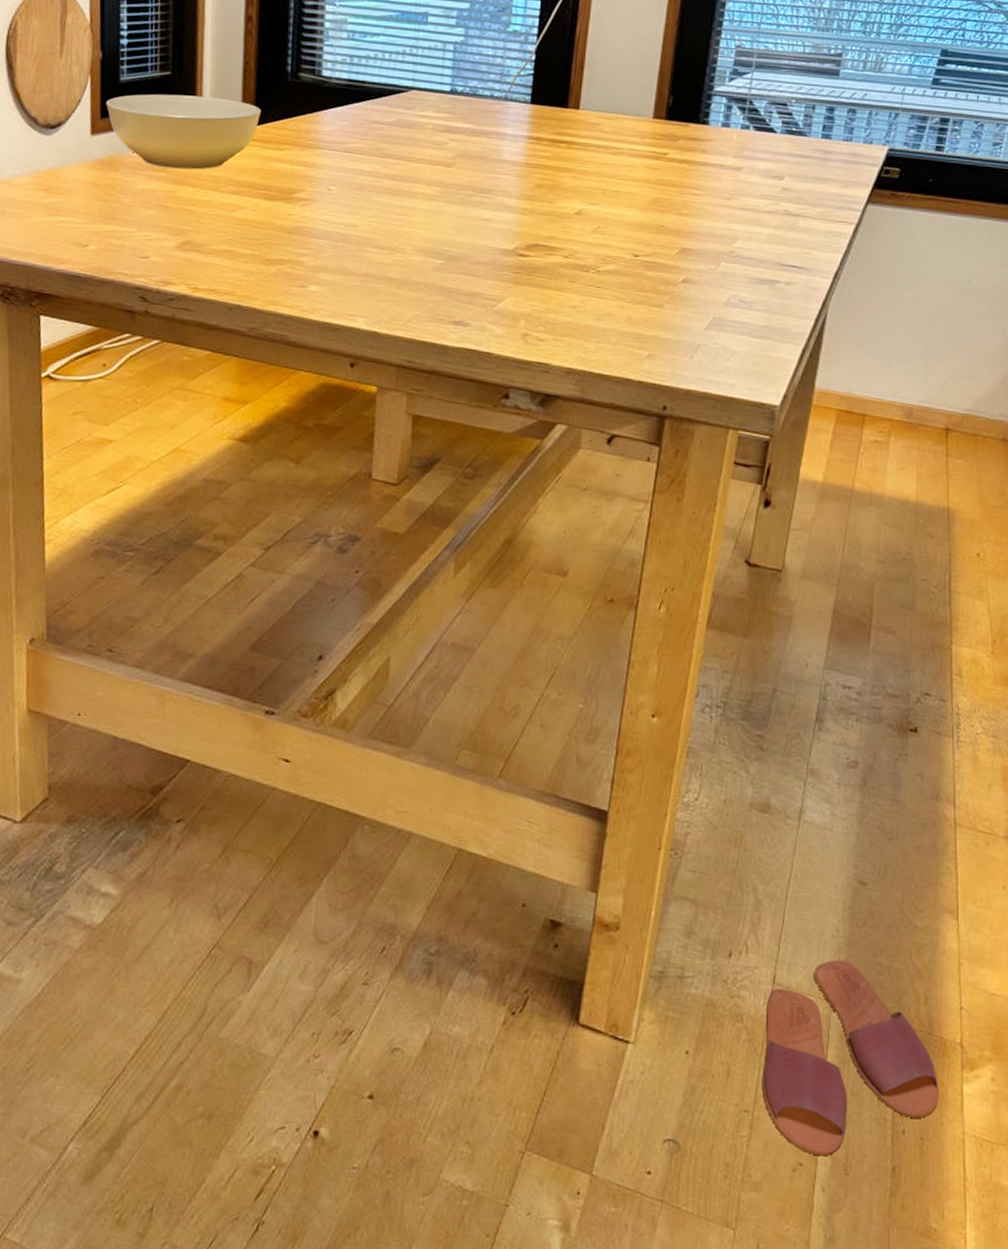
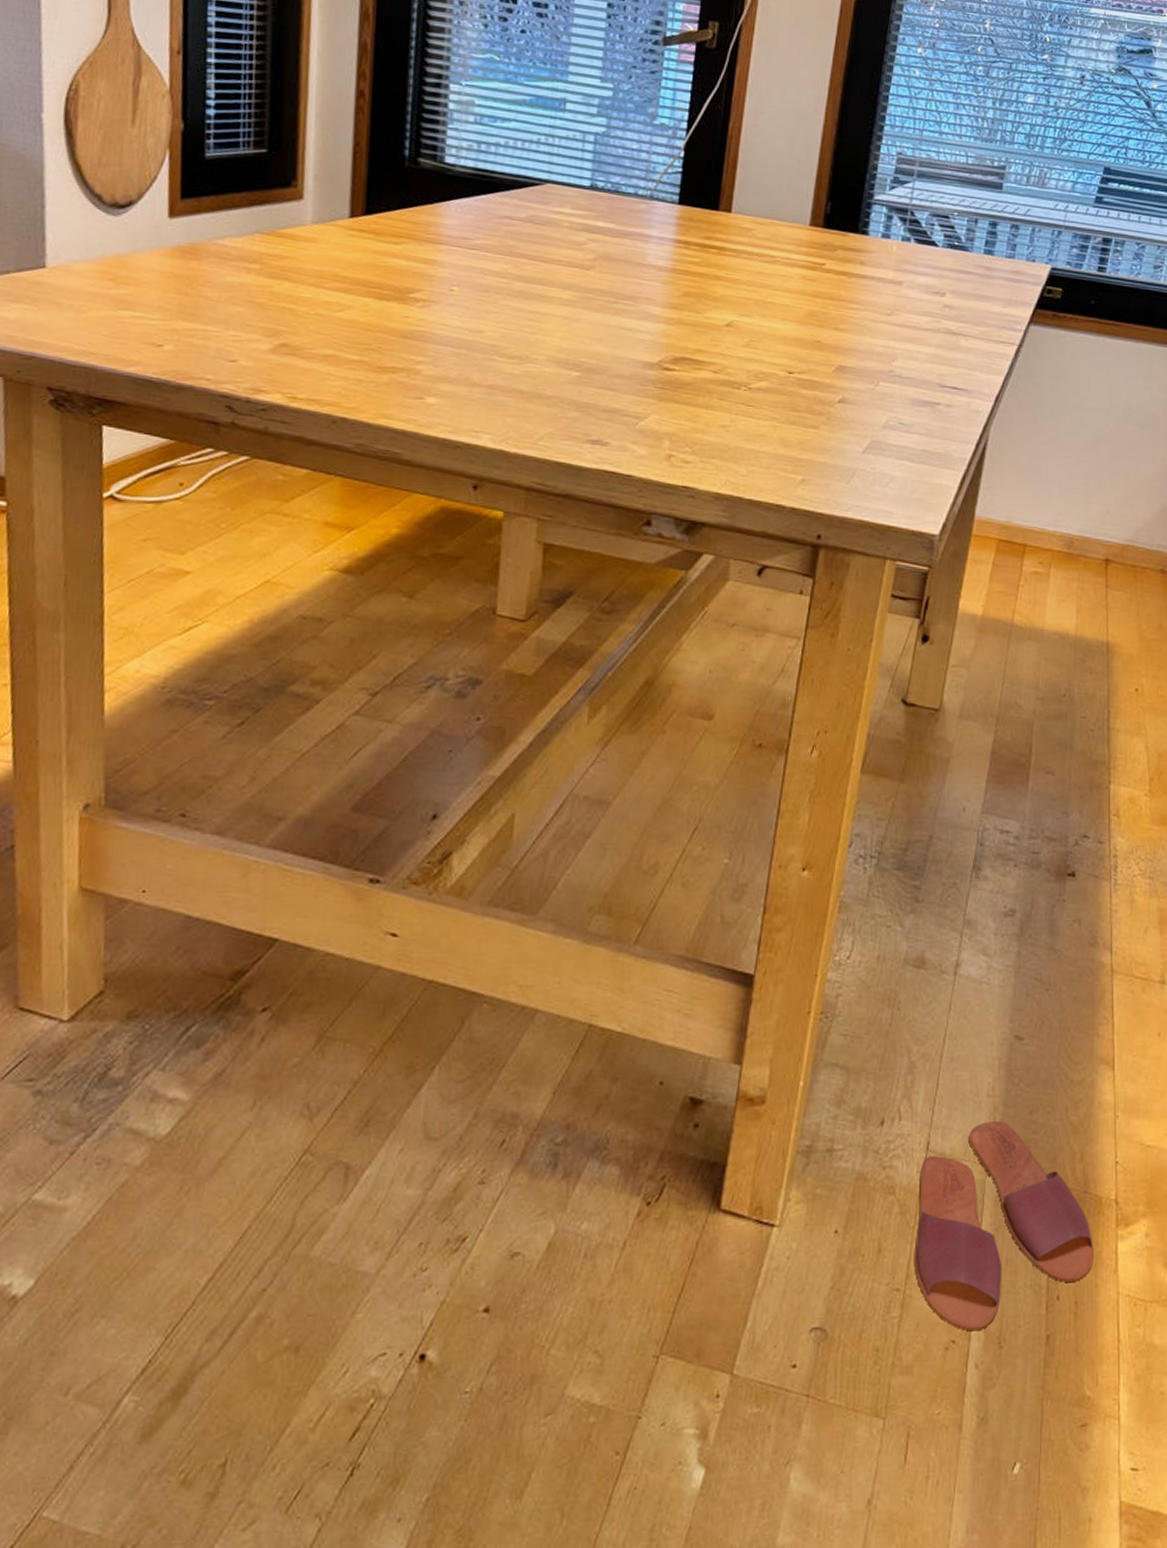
bowl: present [105,94,262,170] -> none [187,173,374,263]

